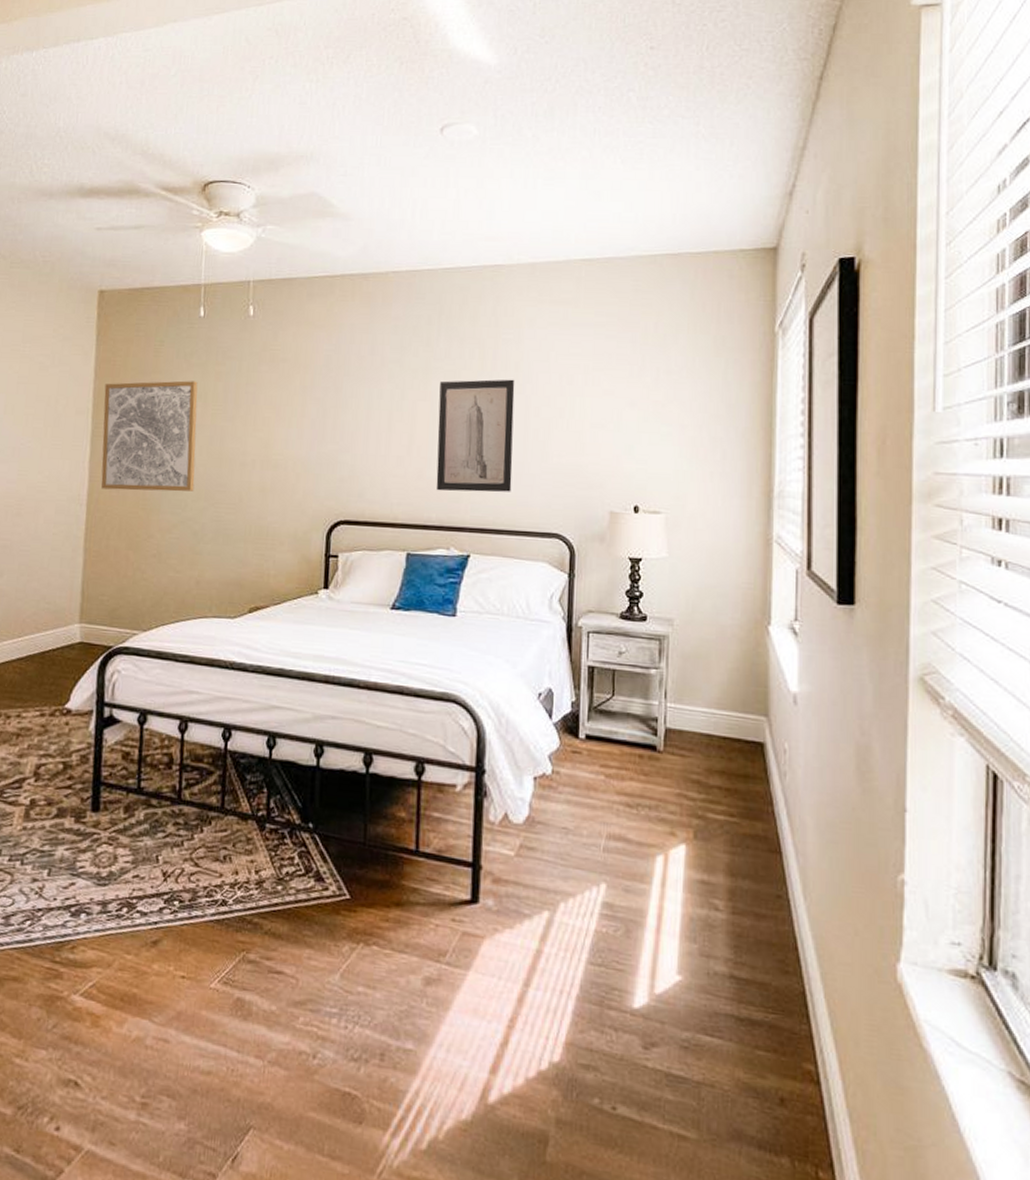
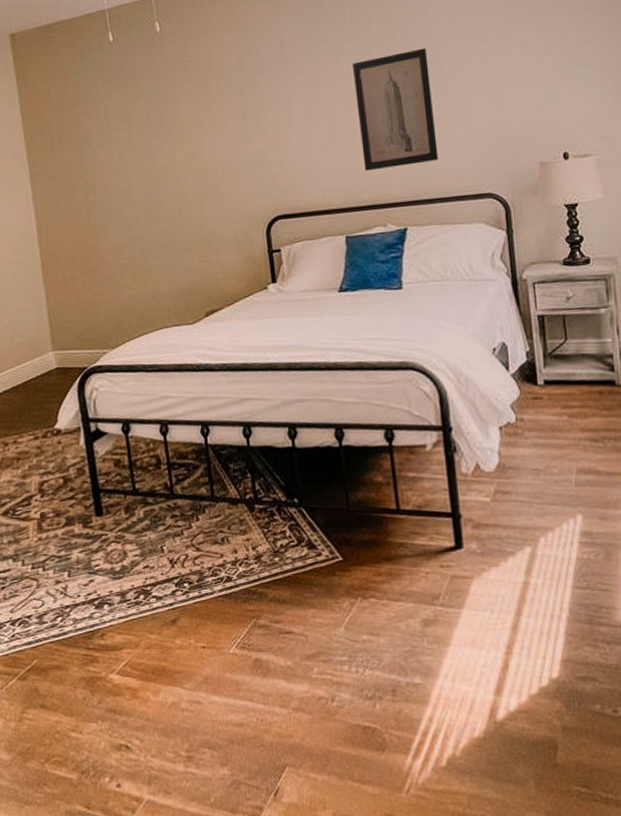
wall art: present [101,380,198,492] -> none [33,106,135,224]

